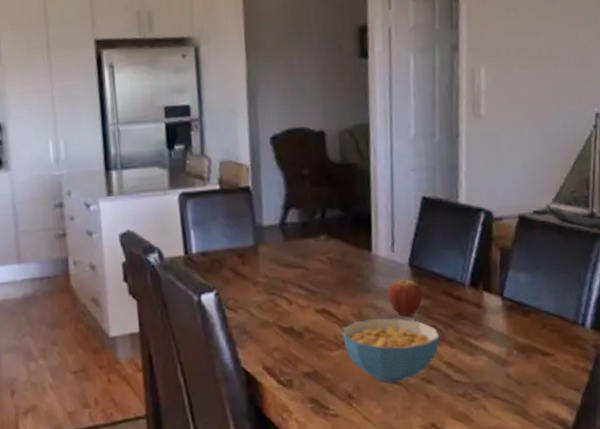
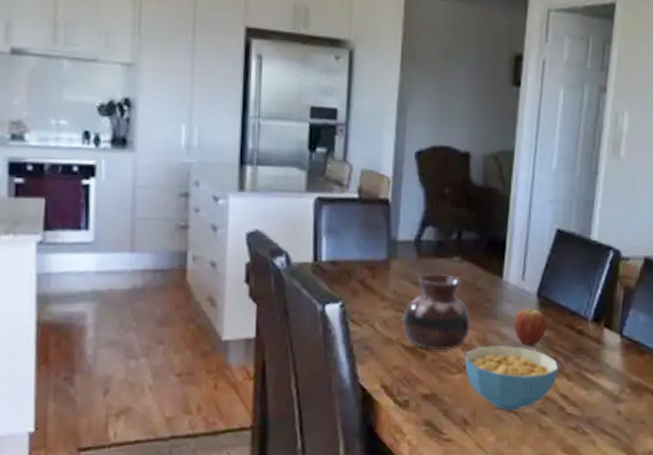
vase: none [276,253,345,329] -> present [402,273,471,350]

